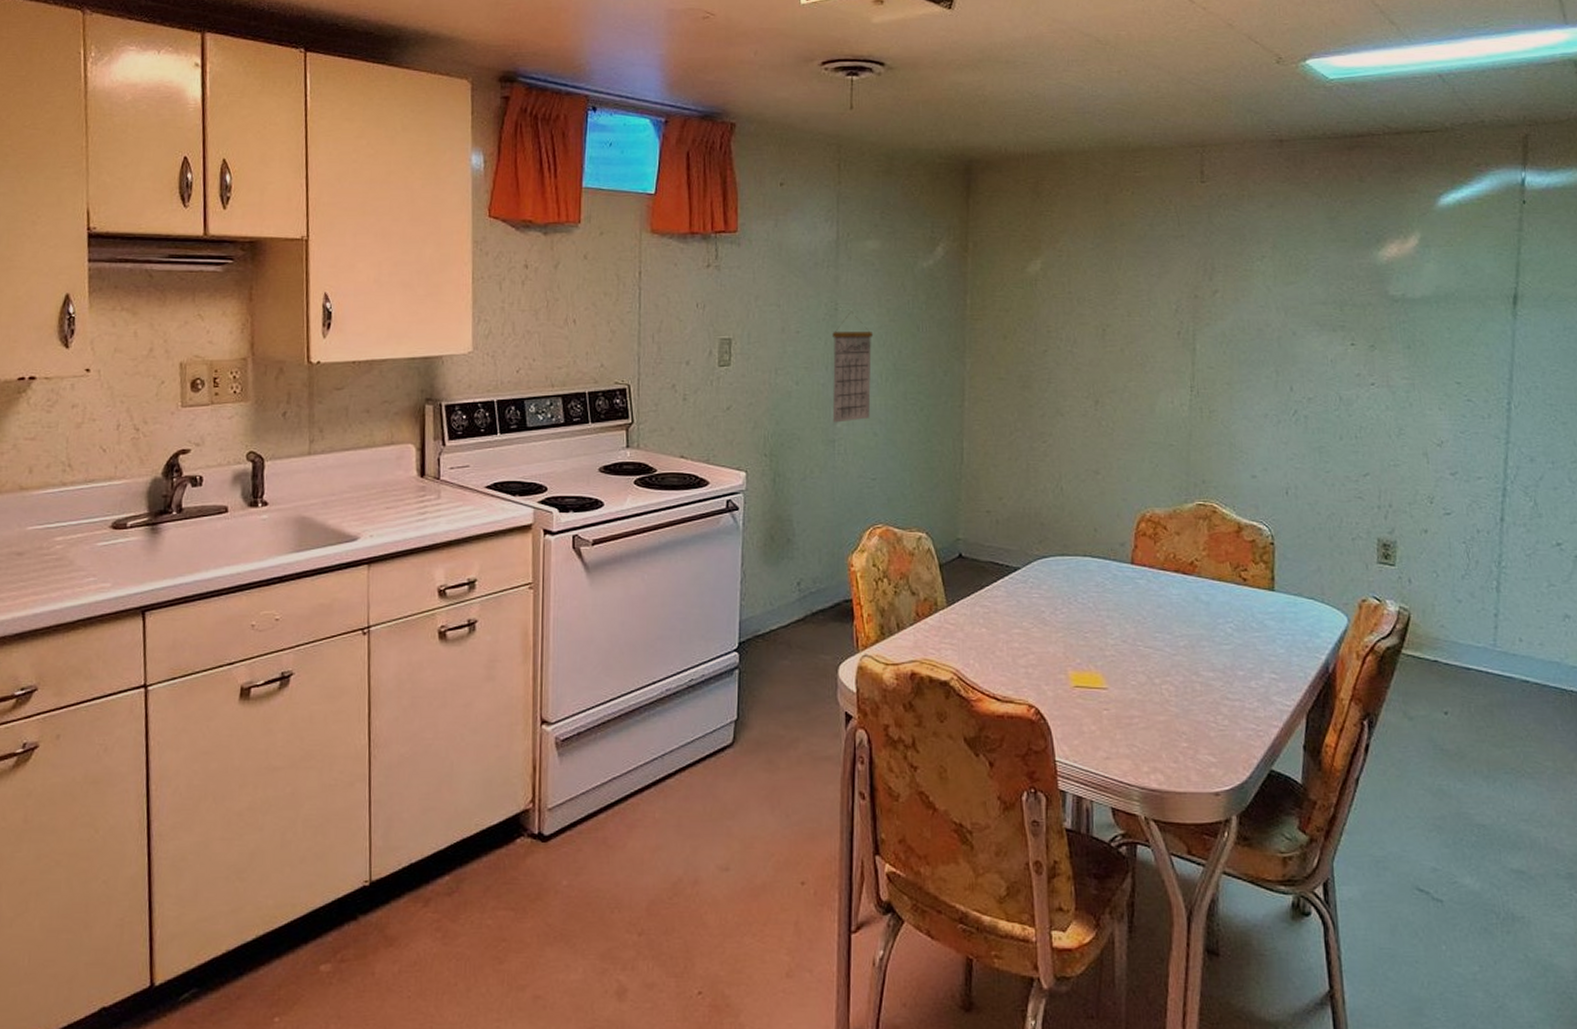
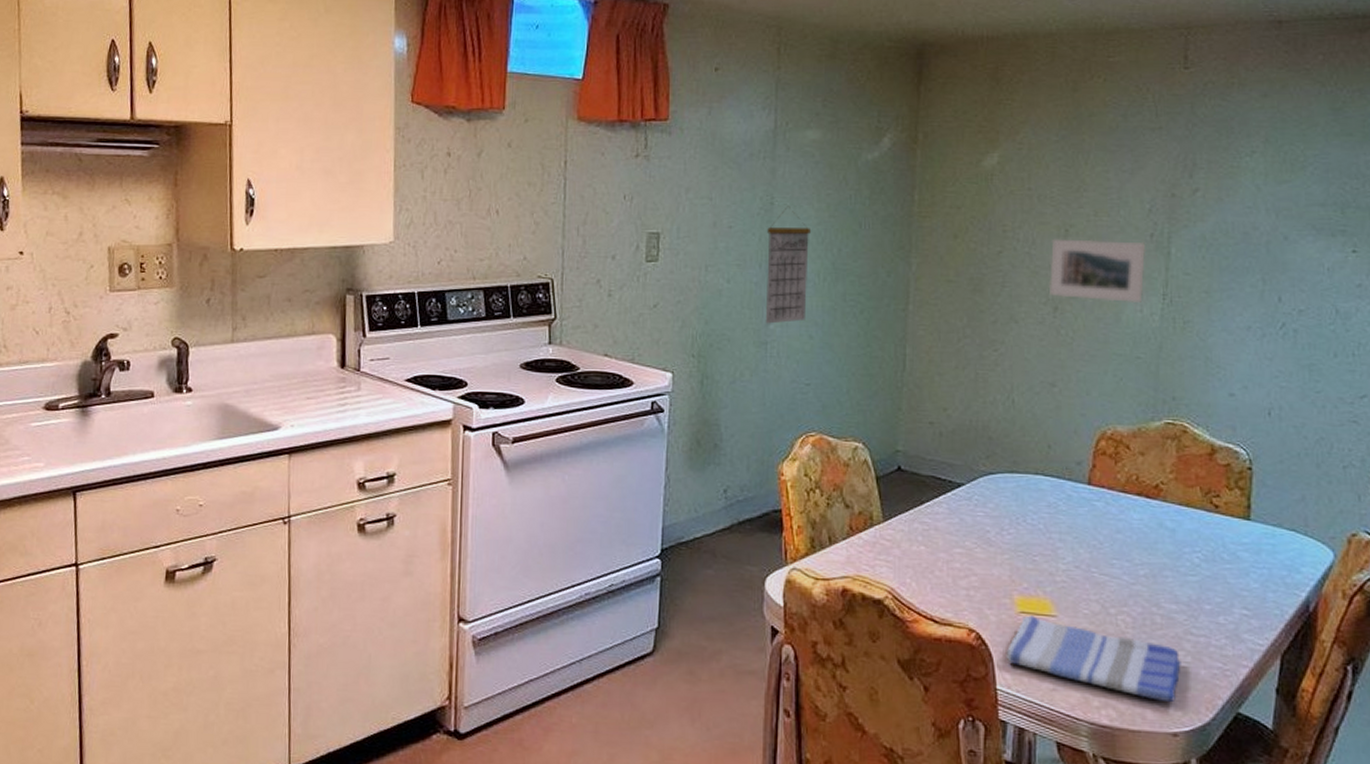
dish towel: none [1063,689,1220,763] -> present [1006,615,1181,702]
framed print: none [1089,337,1175,396] -> present [1048,238,1147,304]

